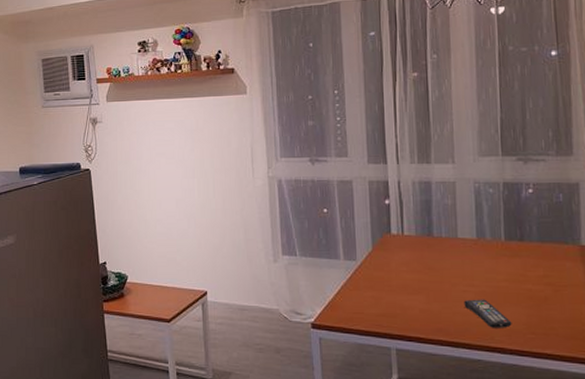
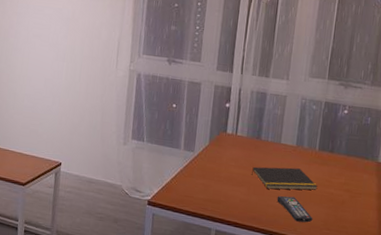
notepad: none [427,265,512,293] -> present [250,166,318,190]

